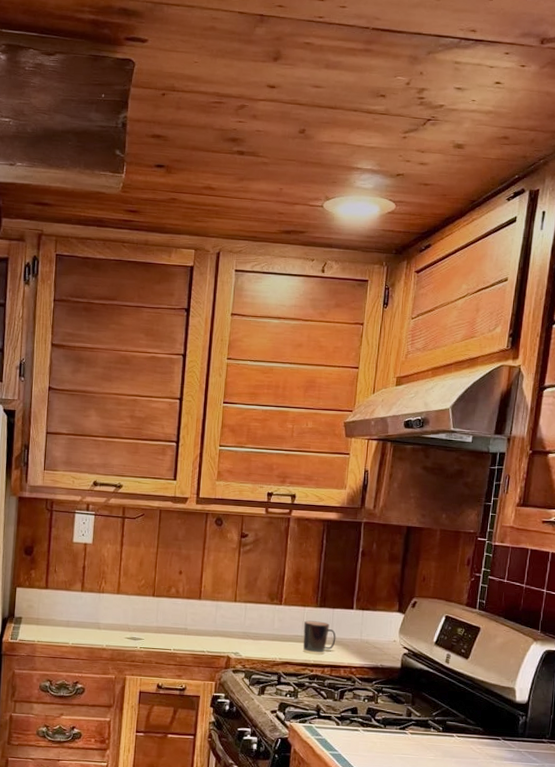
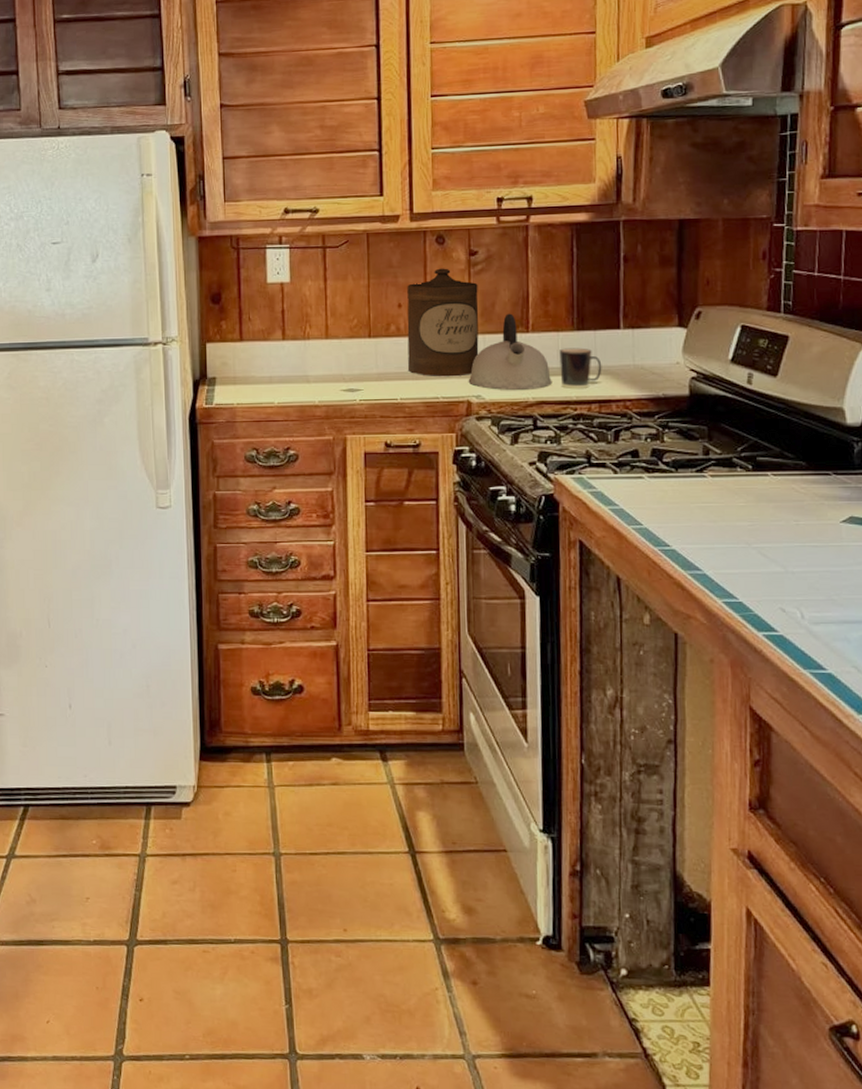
canister: none [182,545,245,635] -> present [407,268,479,376]
kettle: none [229,588,296,652] -> present [468,313,552,391]

